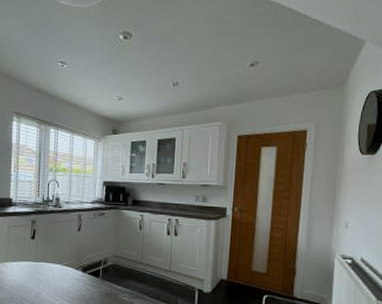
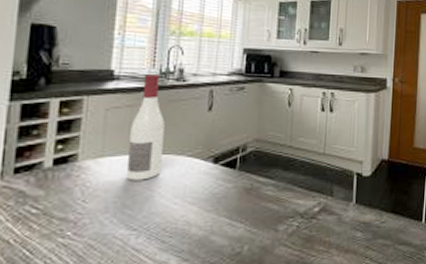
wine bottle: none [24,202,47,281] -> present [127,74,165,181]

